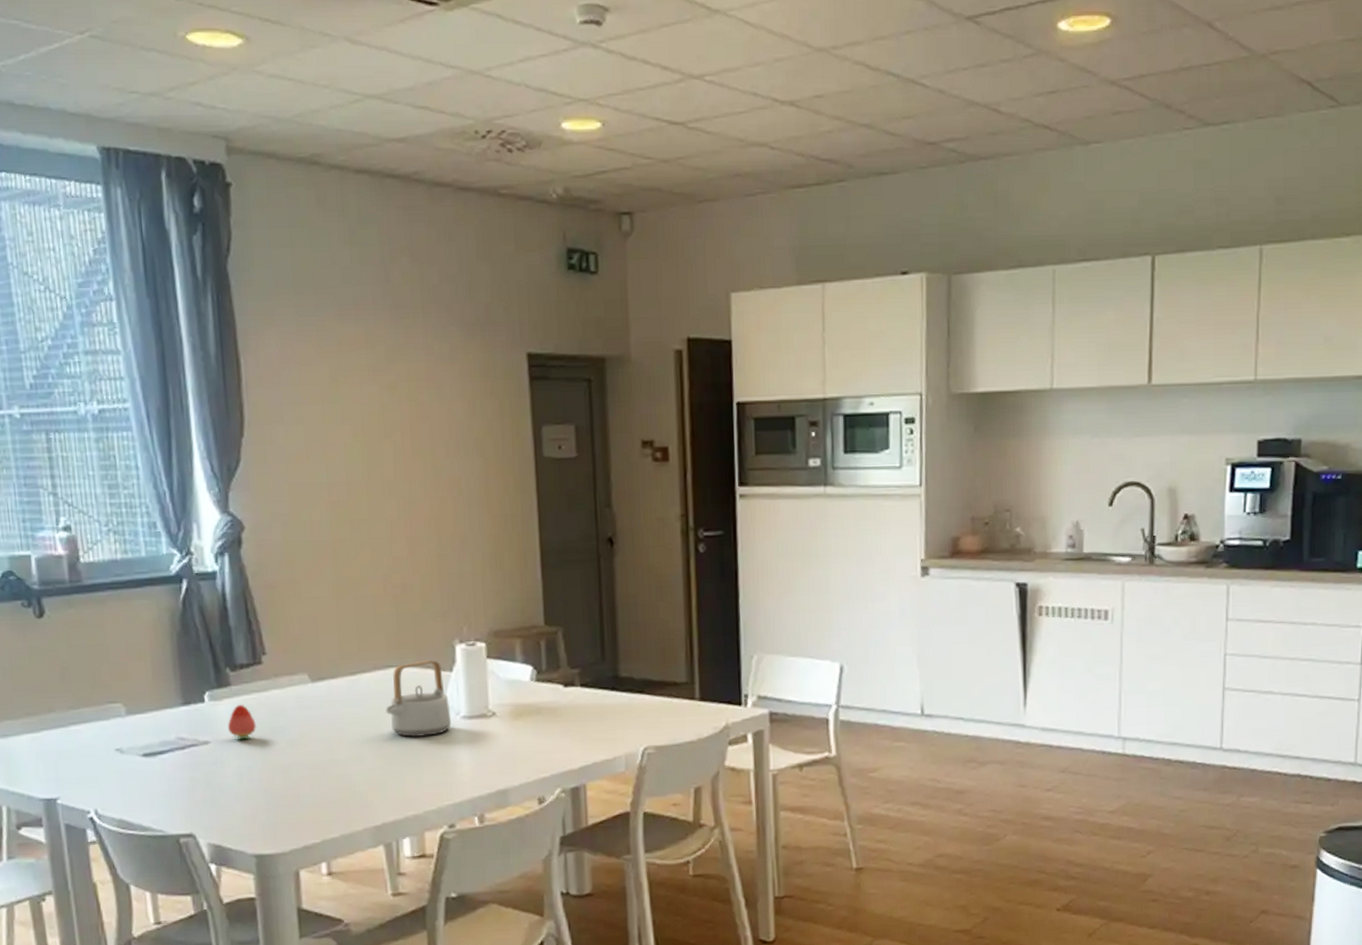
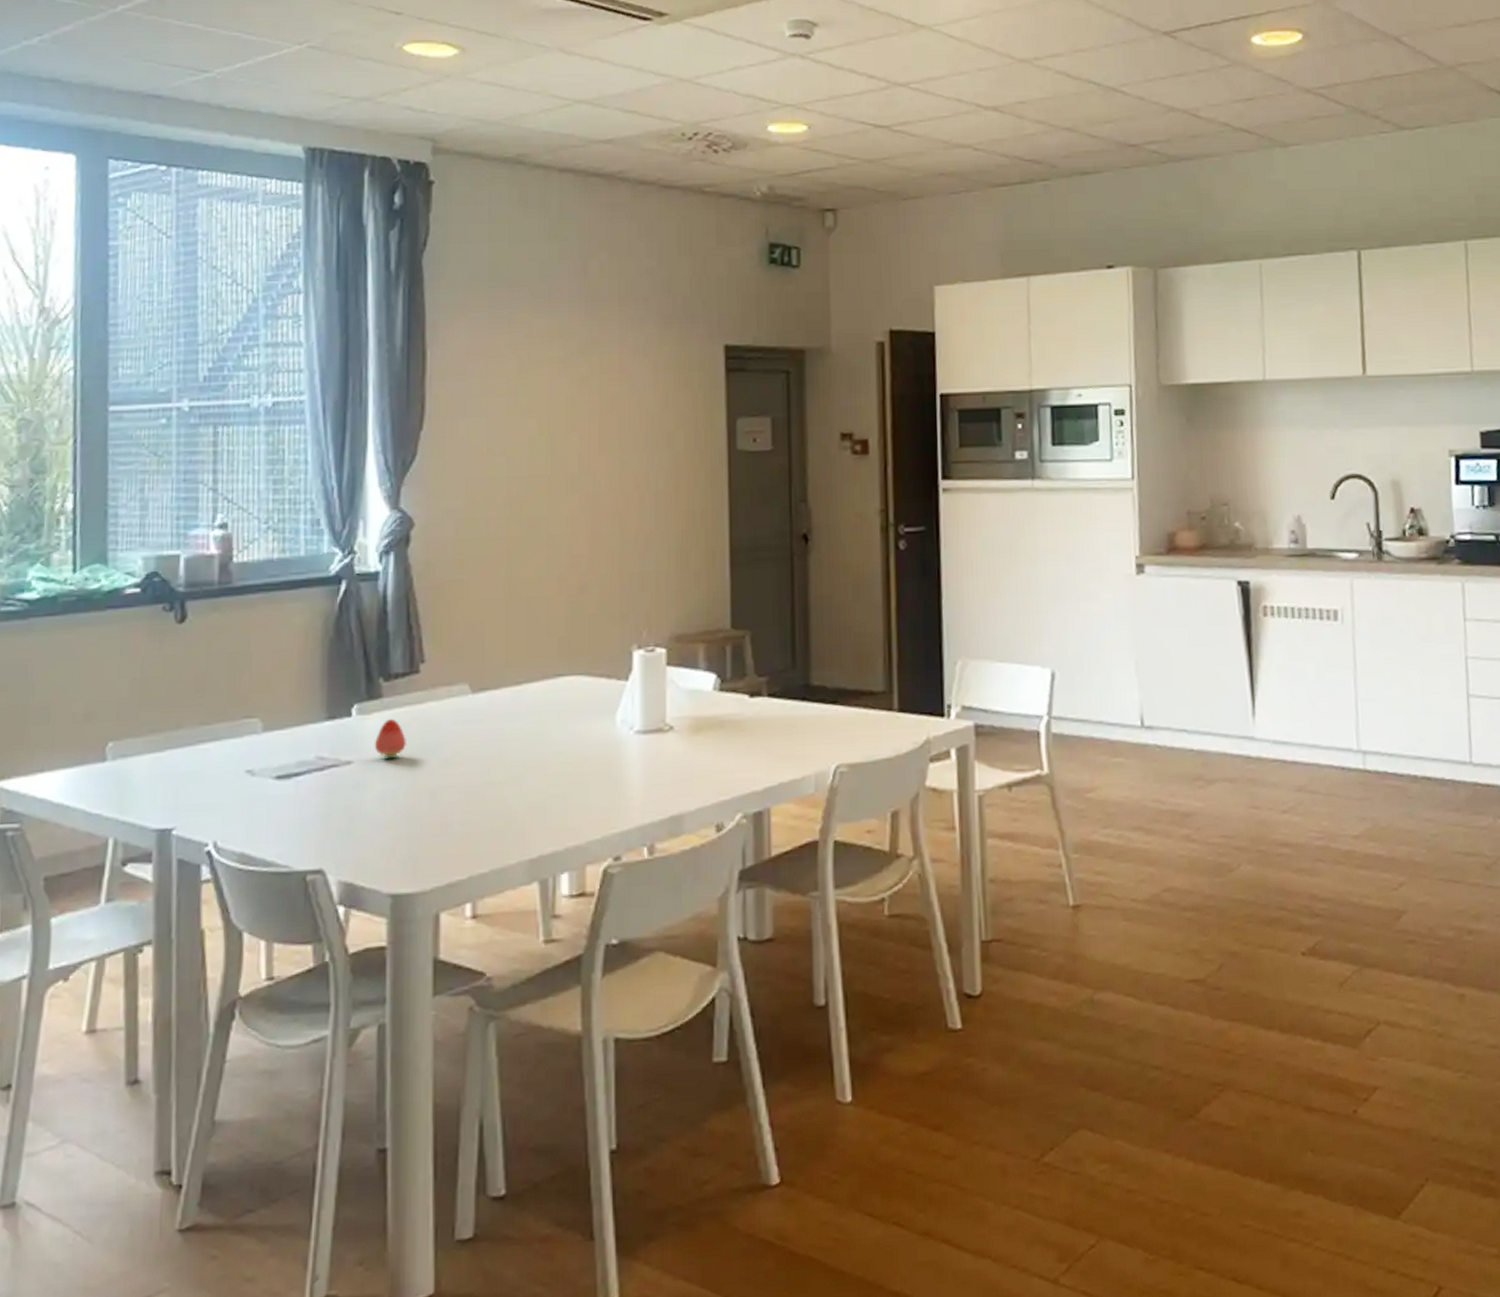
teapot: present [386,659,452,737] -> none [552,667,624,755]

